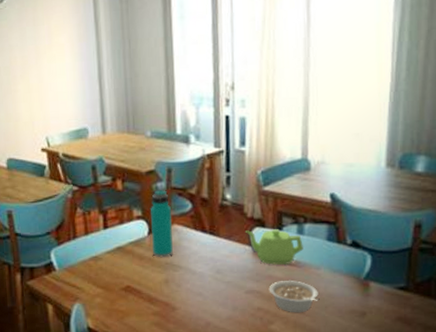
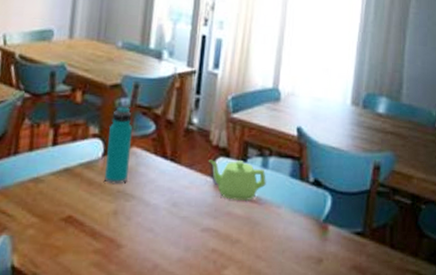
legume: present [268,281,320,313] -> none [226,219,278,257]

